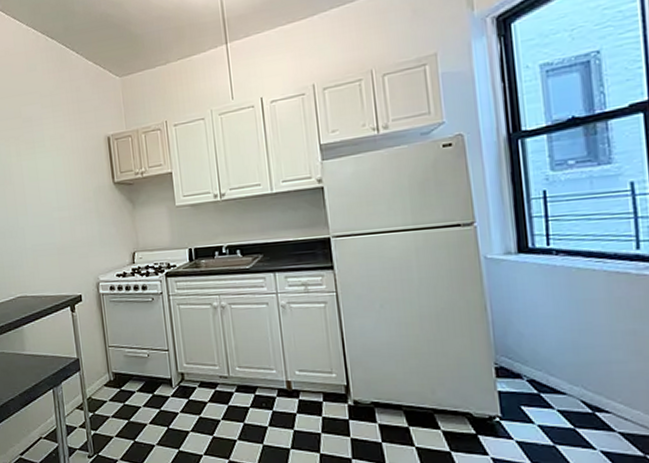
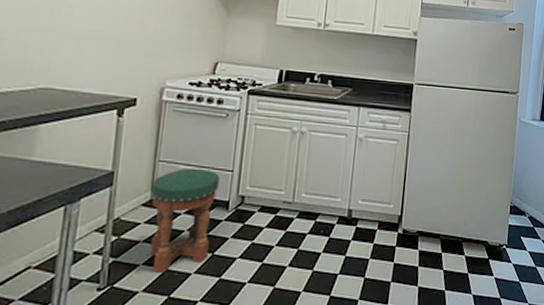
stool: none [107,350,165,445] -> present [150,168,220,274]

